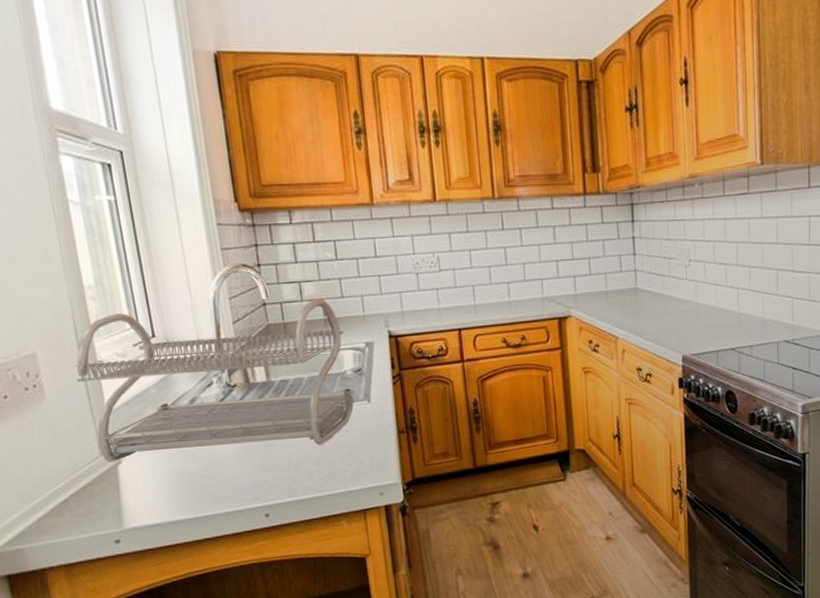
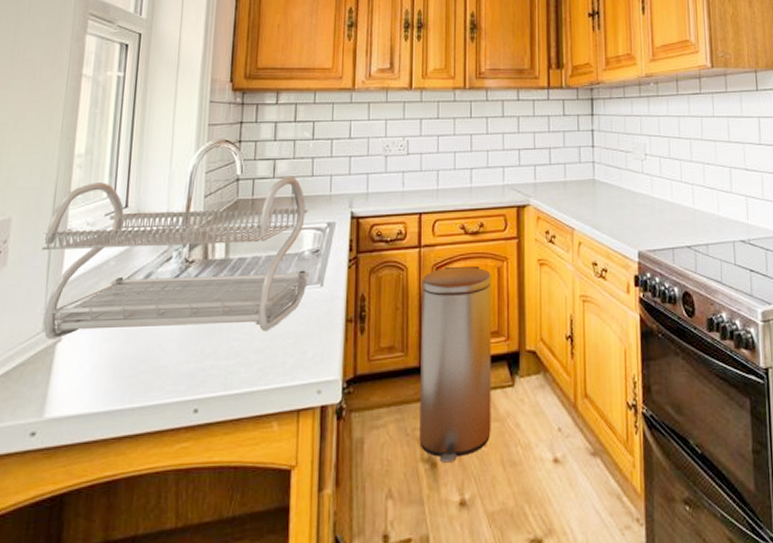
pedal bin: none [468,377,547,545] -> present [419,266,491,463]

